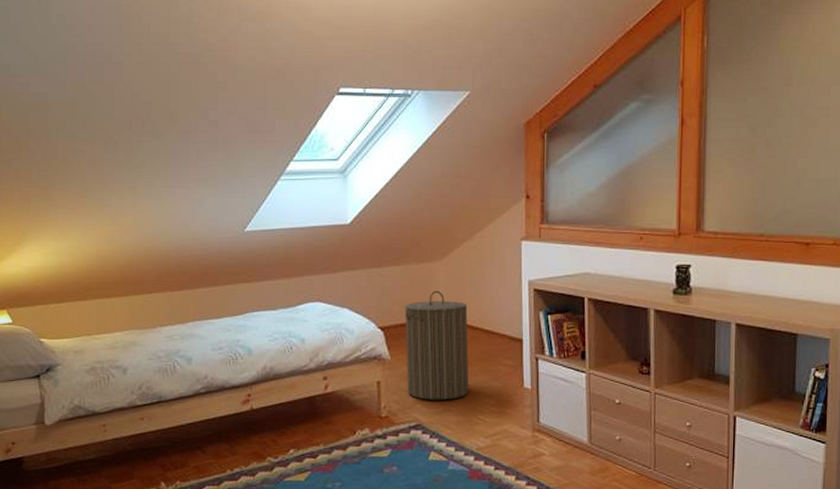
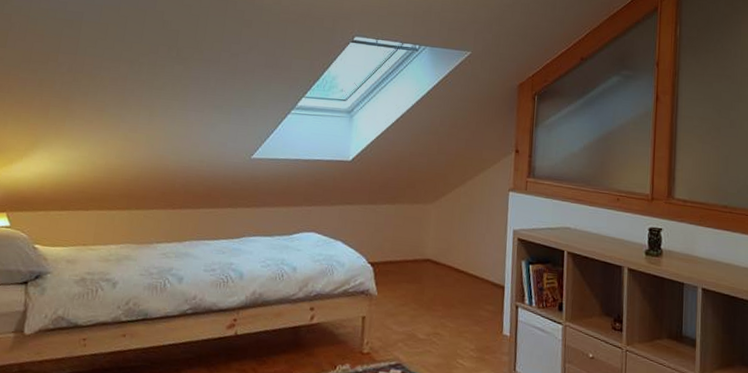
laundry hamper: present [404,290,469,400] -> none [390,231,455,341]

